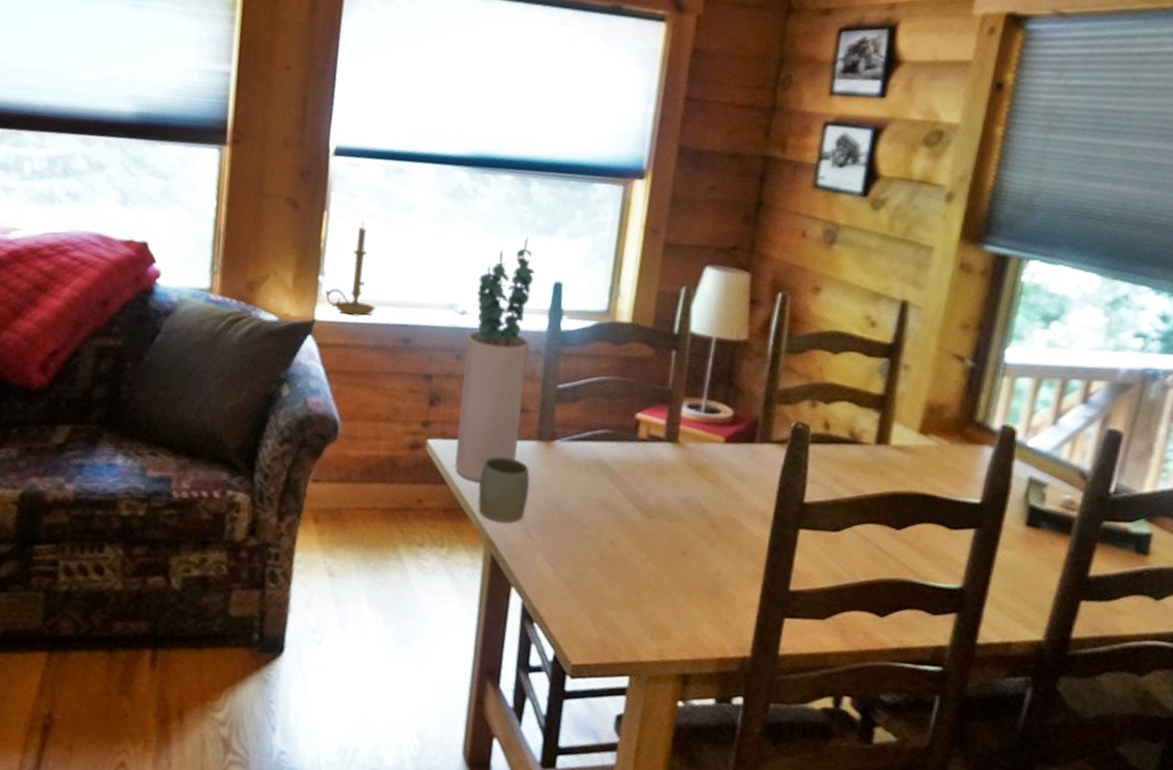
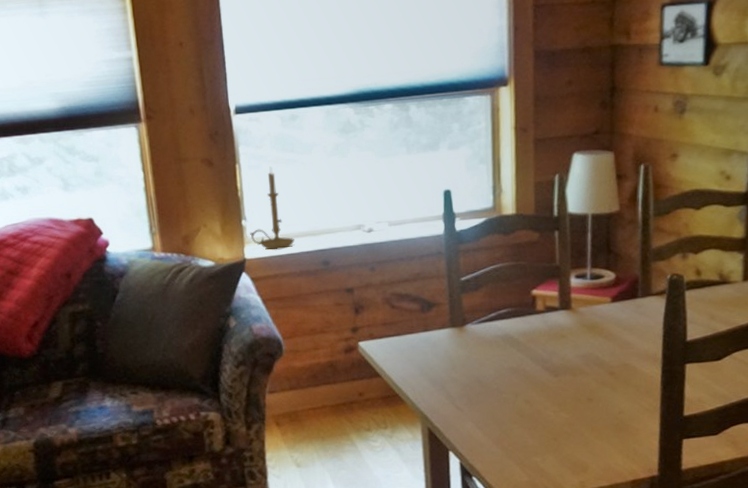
vase: present [454,237,535,483] -> none [377,155,436,371]
mug: present [477,456,530,524] -> none [408,346,451,401]

